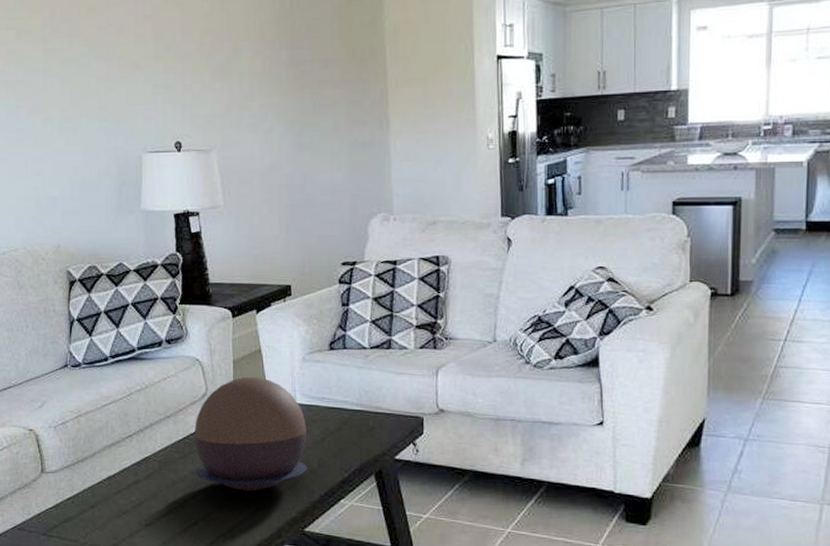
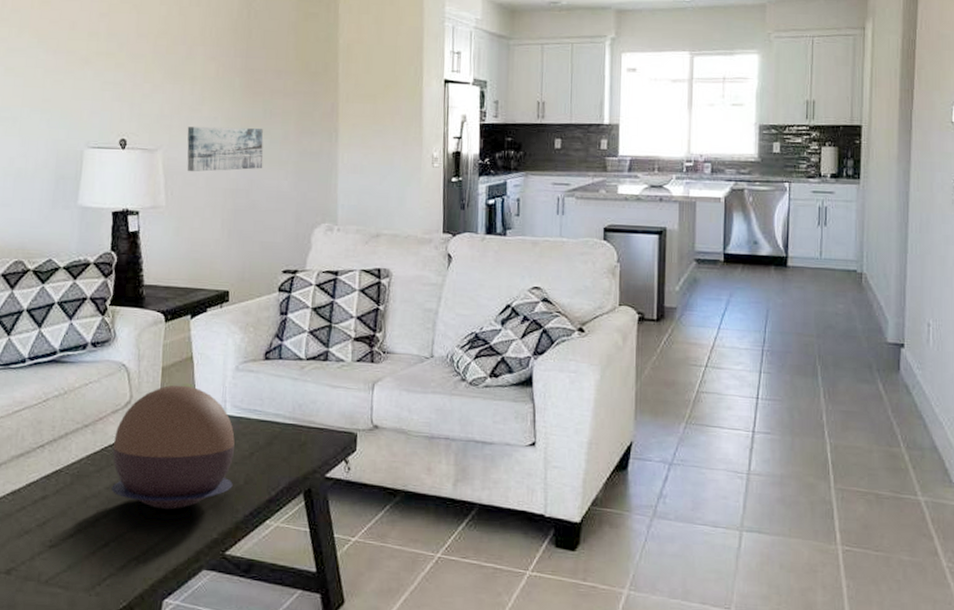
wall art: none [239,122,316,170] -> present [187,126,264,172]

